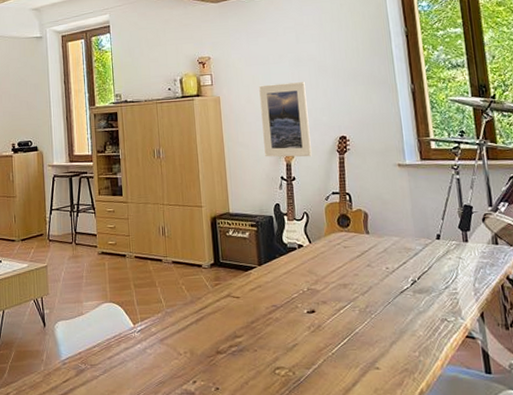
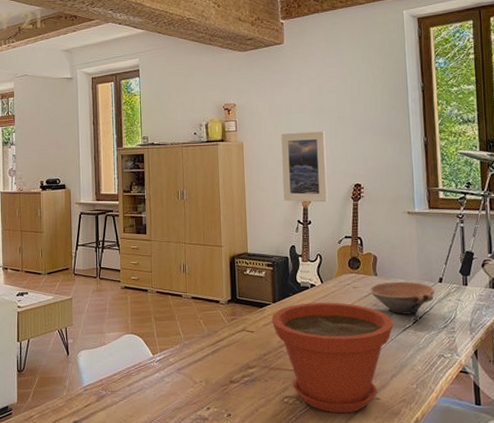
plant pot: none [257,263,390,386] -> present [271,302,394,414]
bowl: none [362,239,433,275] -> present [370,281,435,315]

